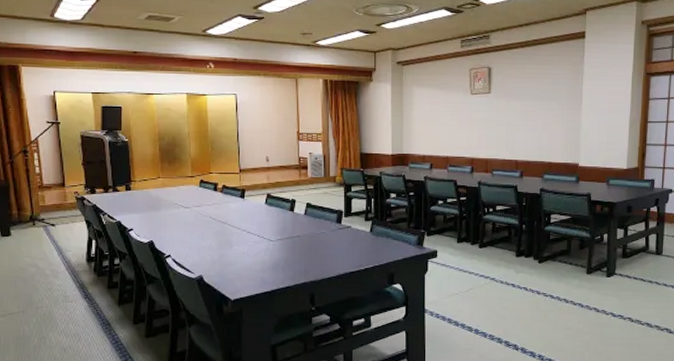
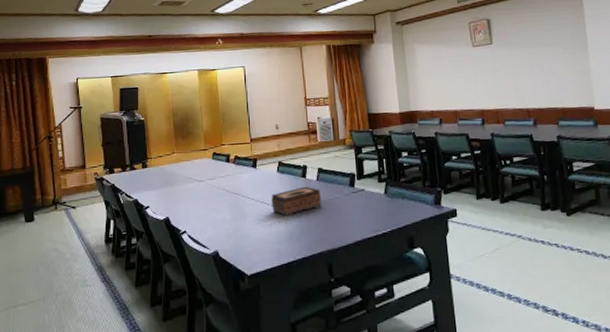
tissue box: none [258,220,309,246] -> present [271,186,322,216]

